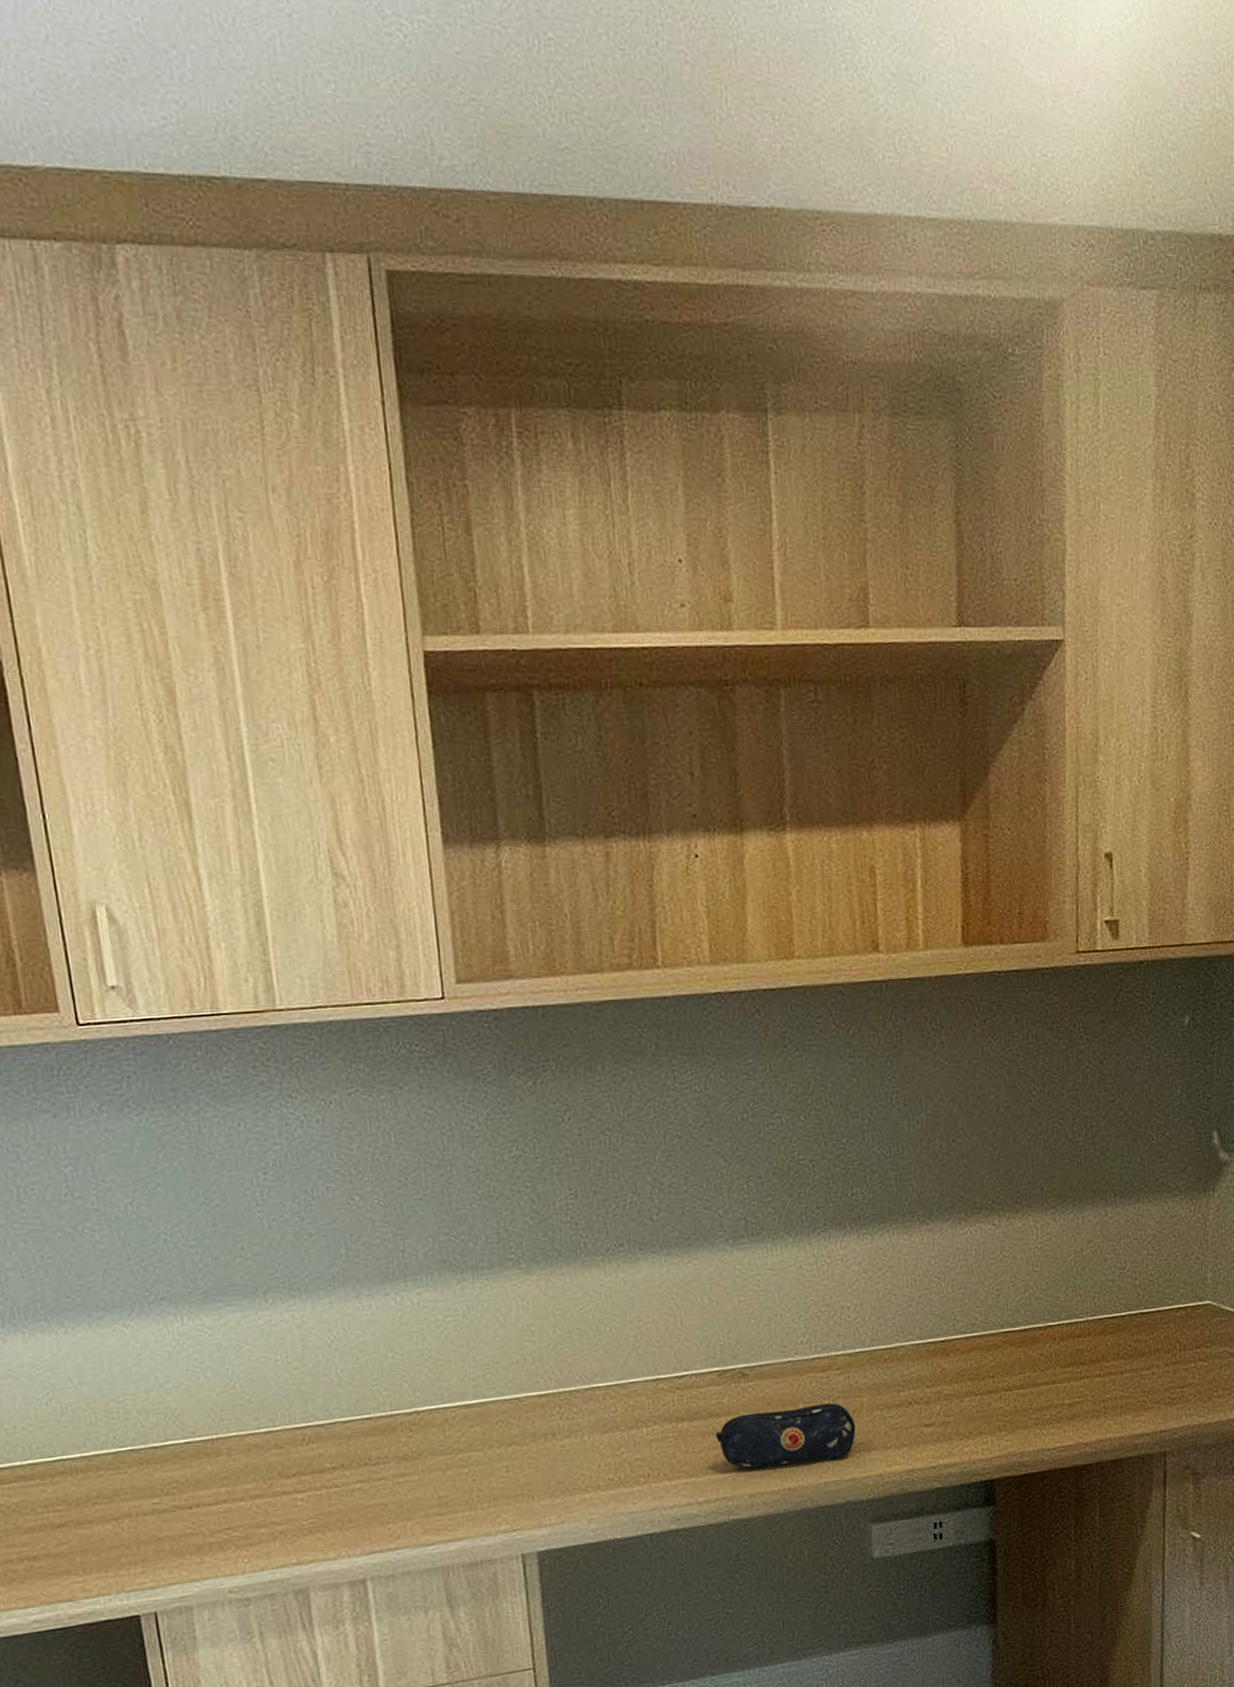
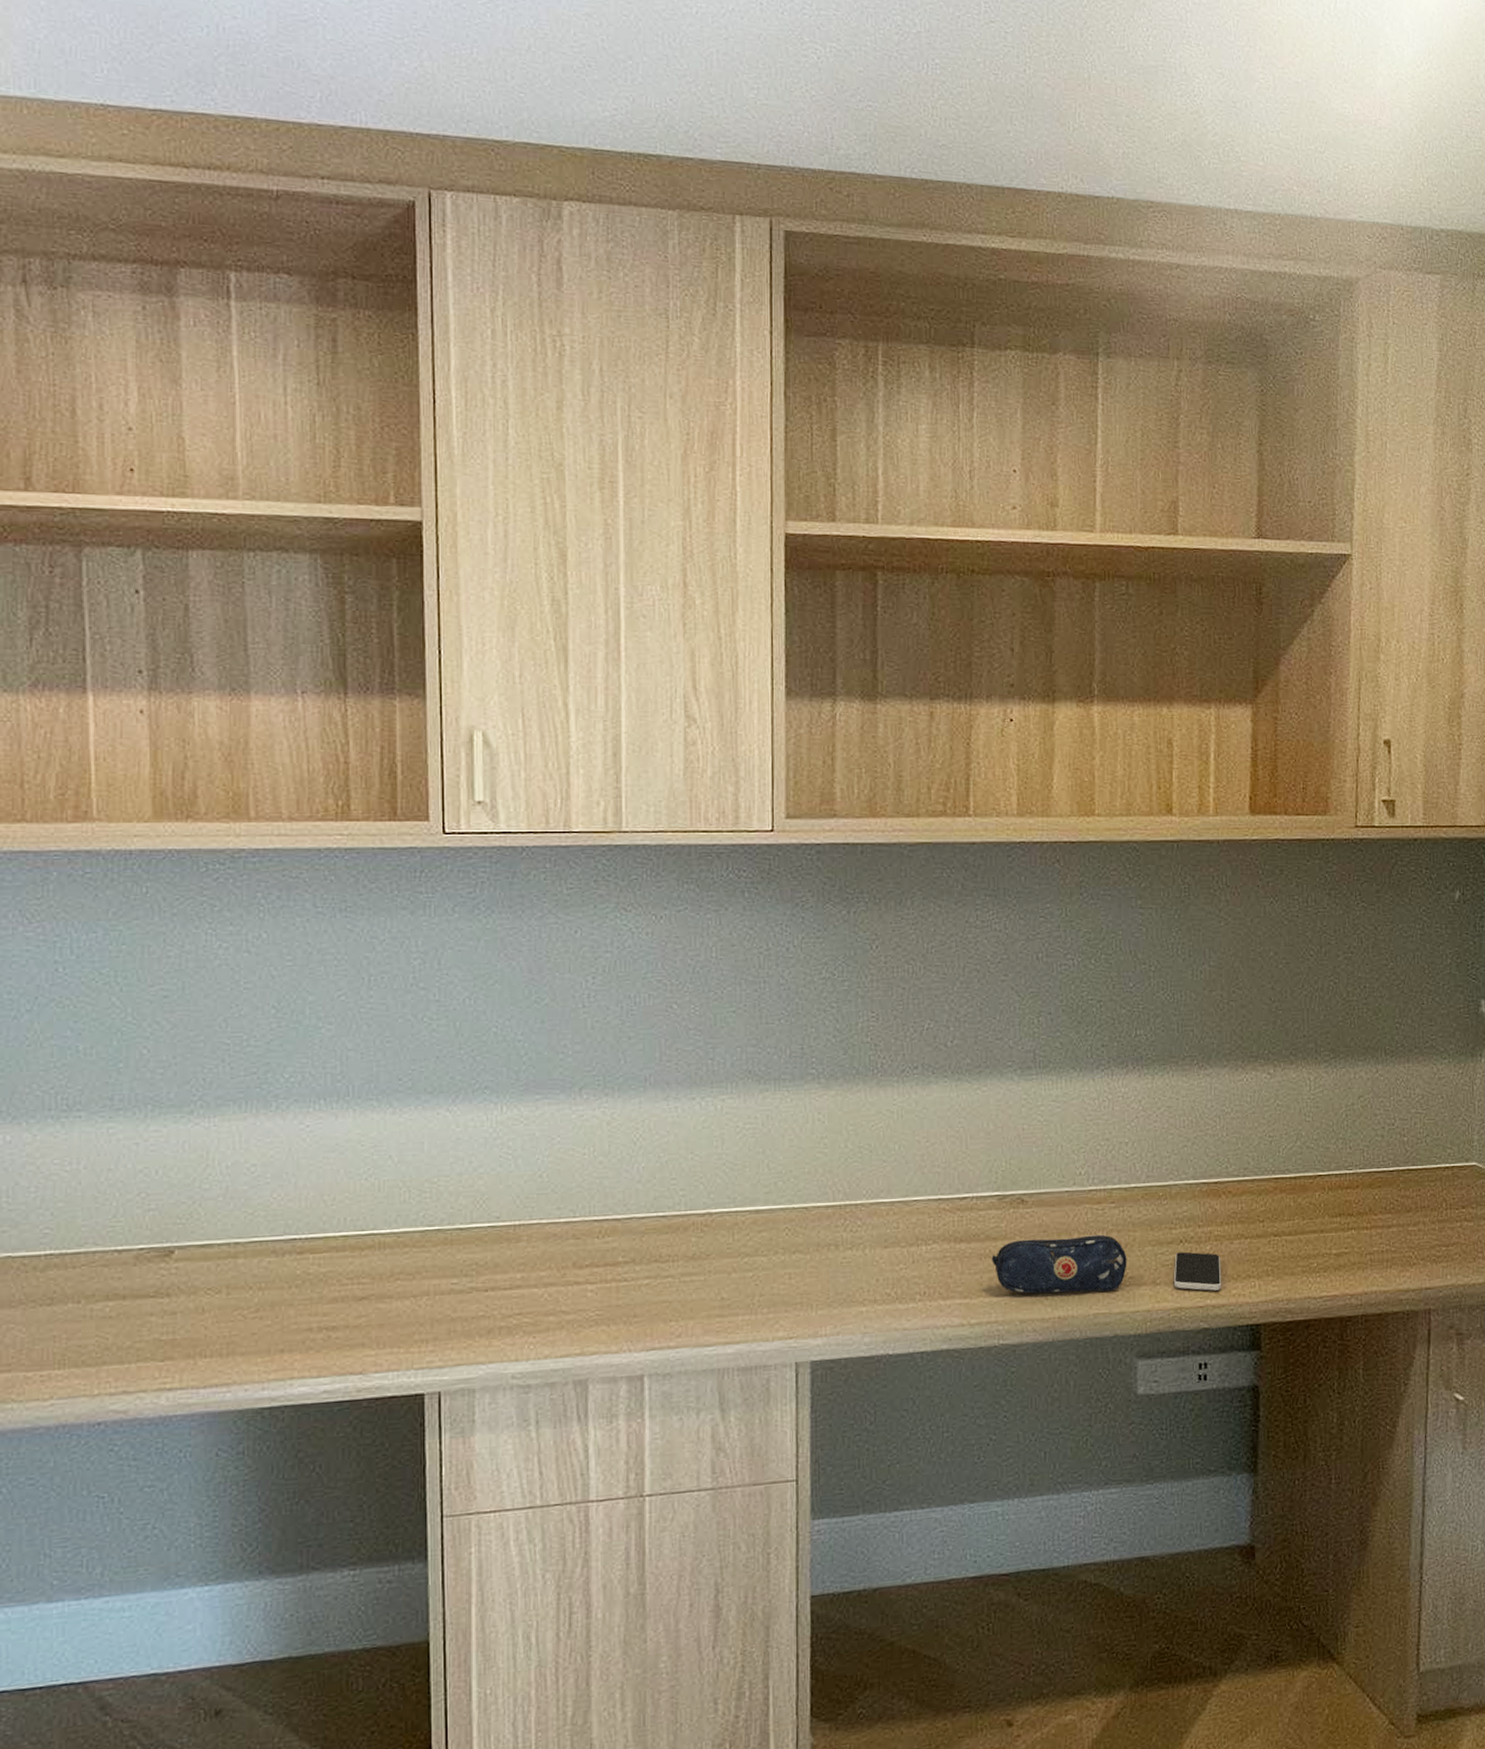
smartphone: none [904,1413,954,1451] -> present [1173,1251,1222,1291]

